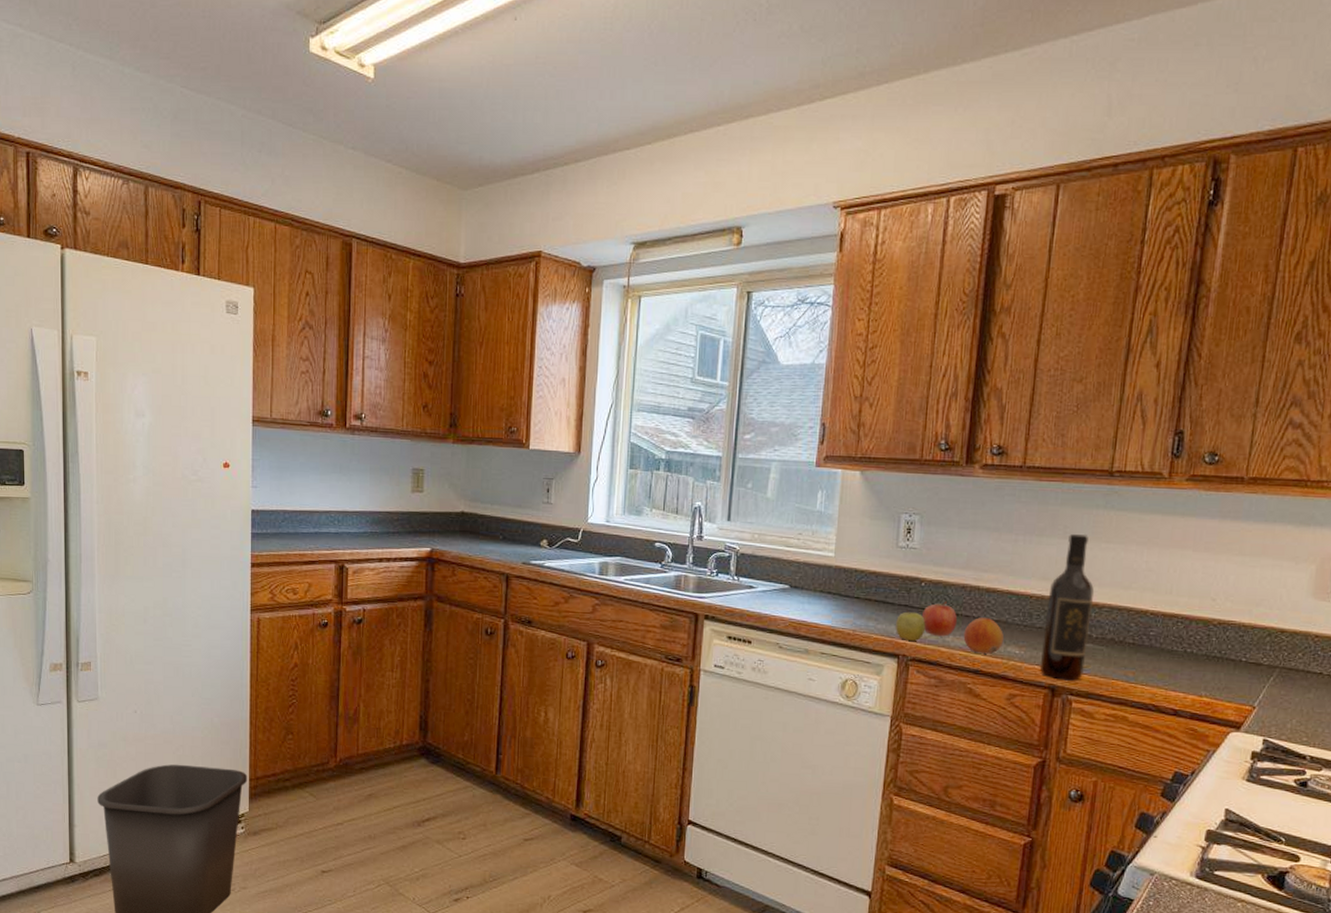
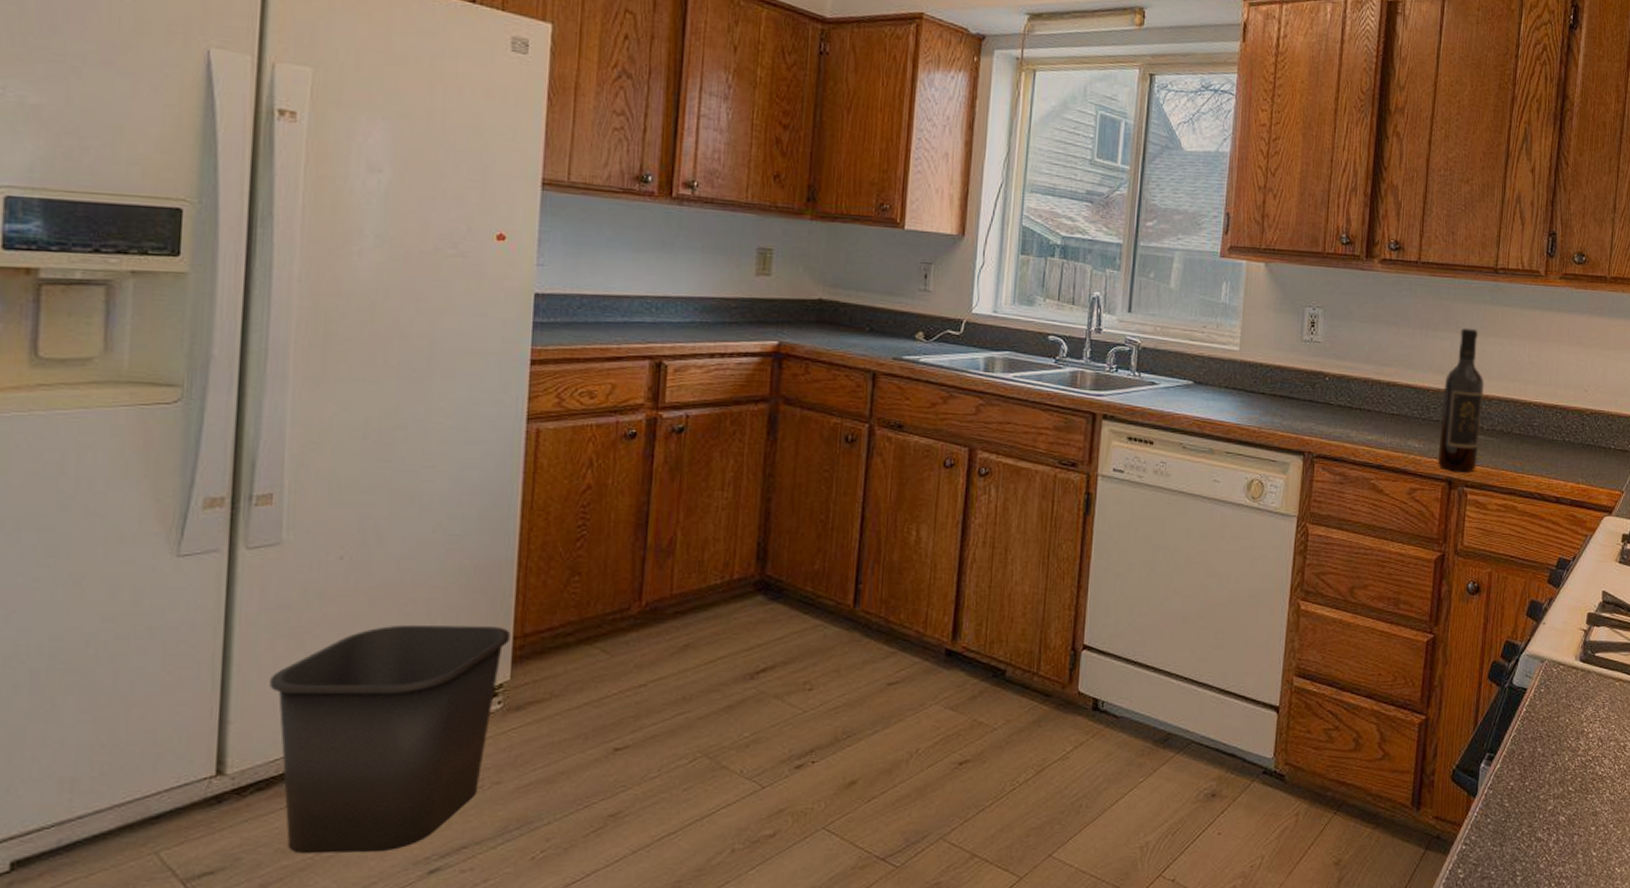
fruit: present [896,610,926,641] -> none [1301,405,1330,437]
fruit: present [921,601,958,637] -> none [1326,396,1361,432]
fruit: present [963,617,1005,654] -> none [1366,412,1405,448]

